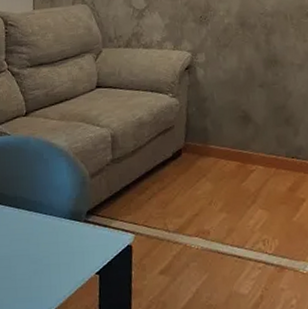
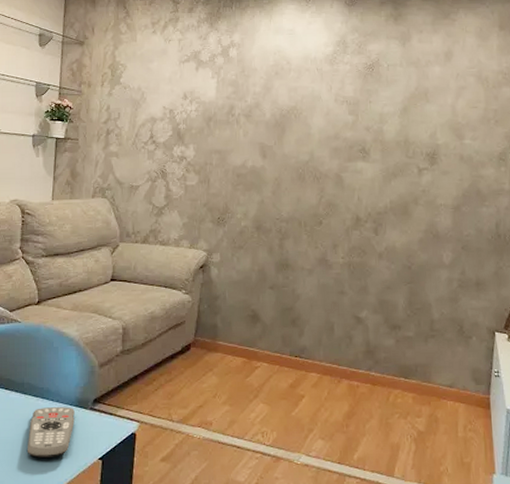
remote control: none [24,220,70,274] -> present [28,407,75,458]

